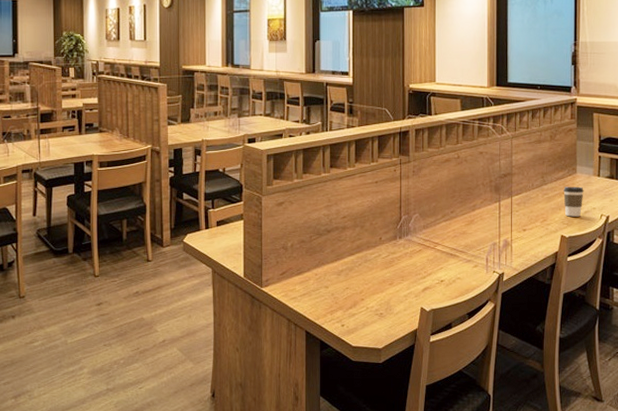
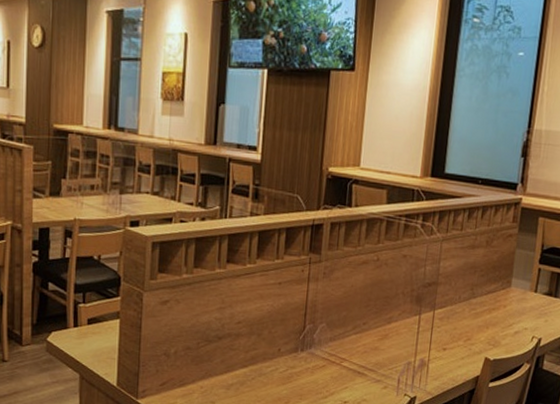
coffee cup: present [563,186,584,217] -> none [492,301,517,337]

